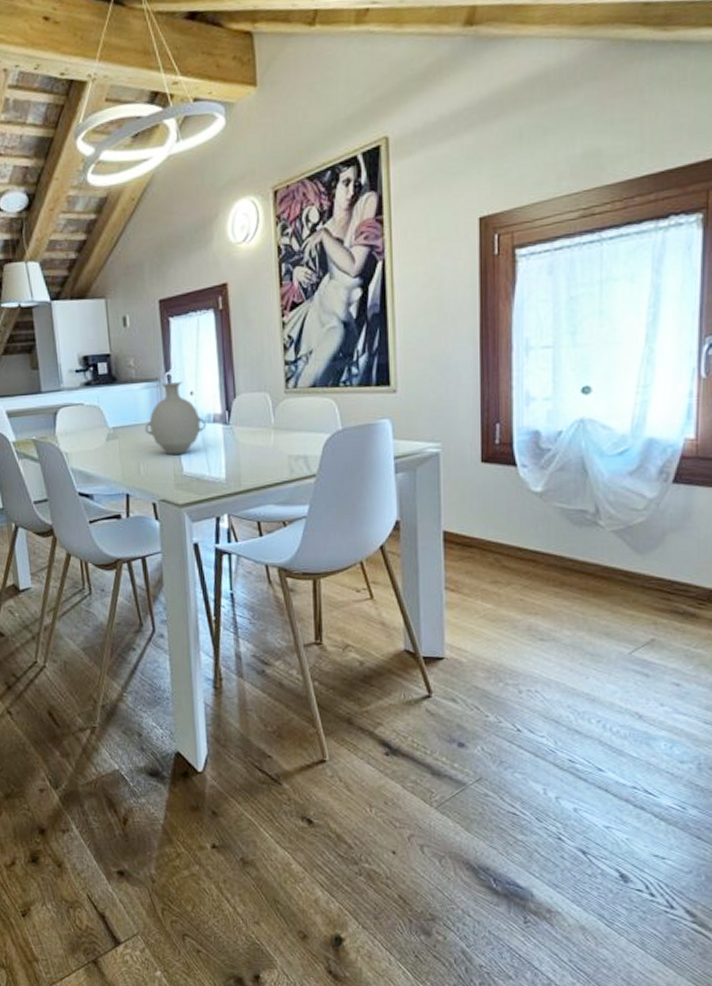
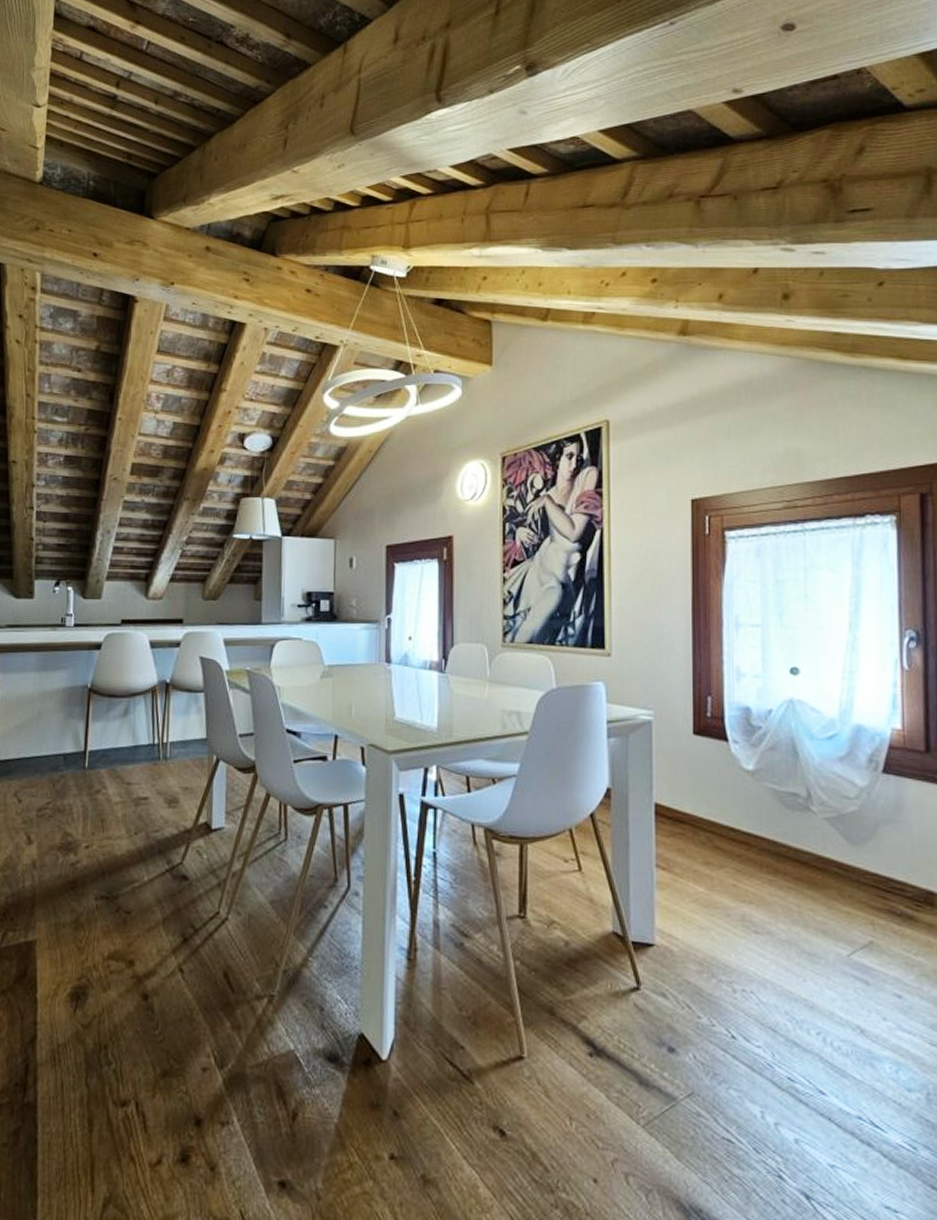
vase: present [145,382,207,455] -> none [361,626,422,700]

